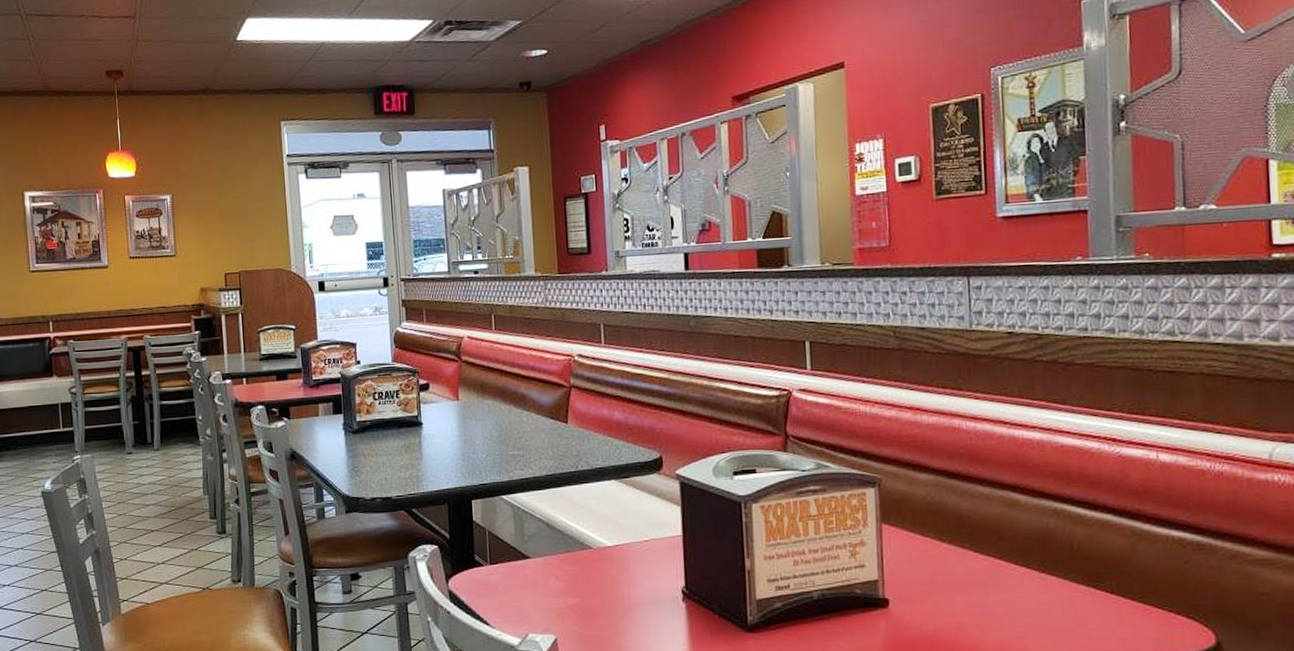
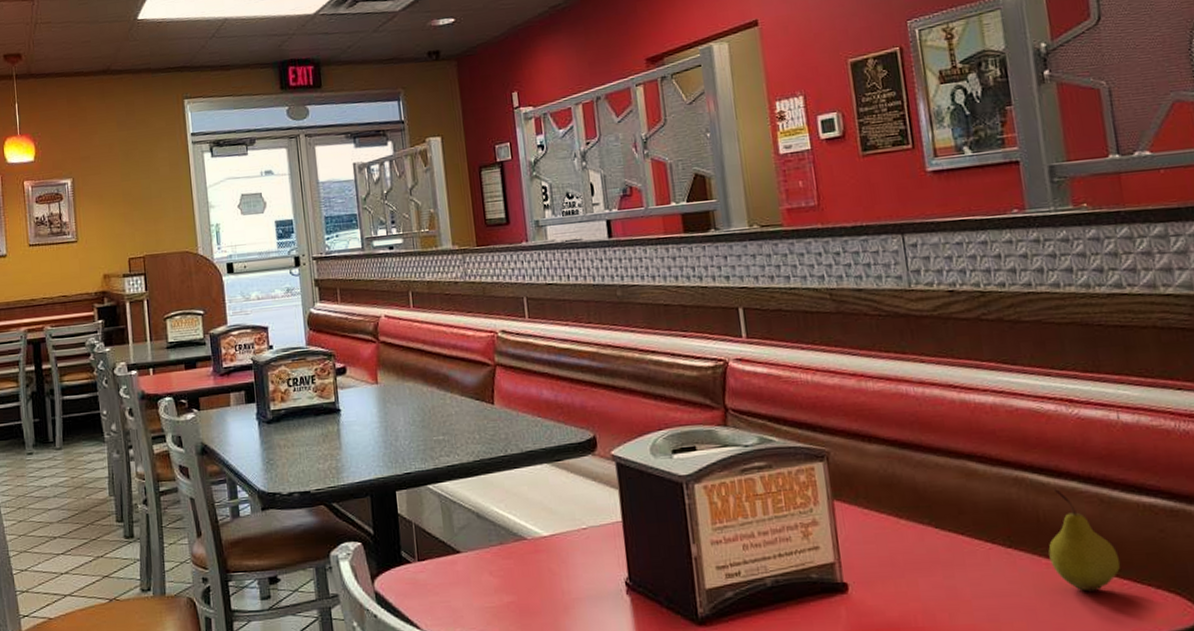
fruit: none [1079,521,1145,615] -> present [1048,489,1121,592]

